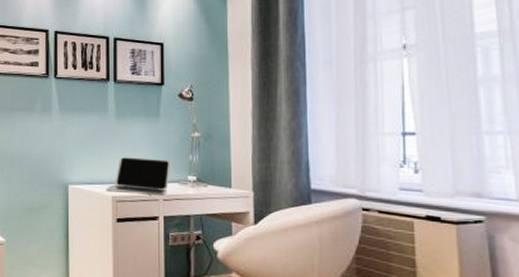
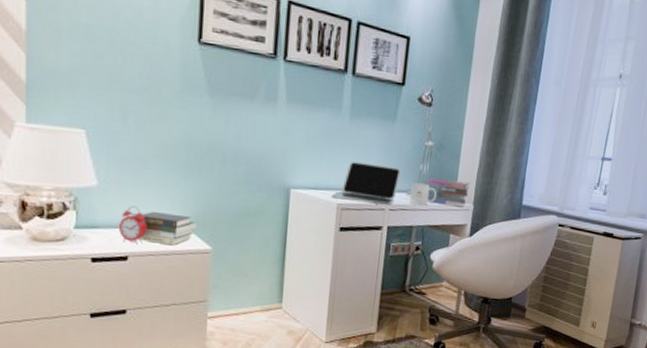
mug: none [183,172,211,195] -> present [409,182,437,207]
books: none [200,166,246,195] -> present [427,177,470,208]

